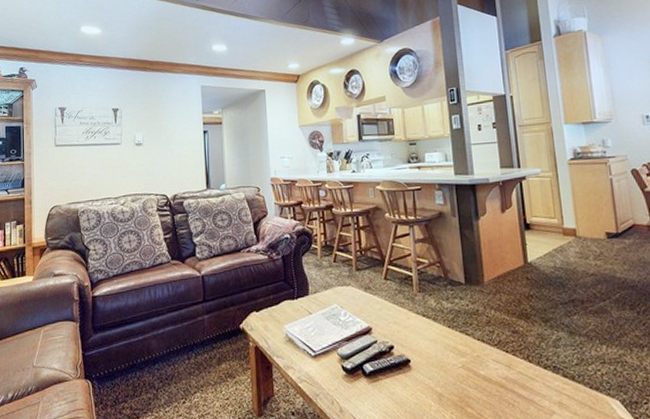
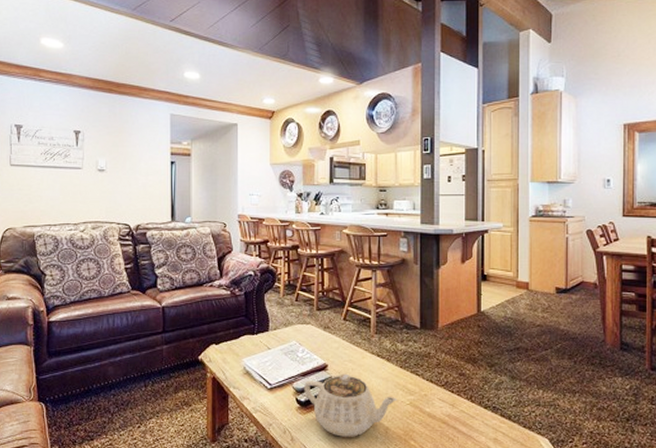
teapot: none [349,336,449,407] -> present [304,373,398,438]

